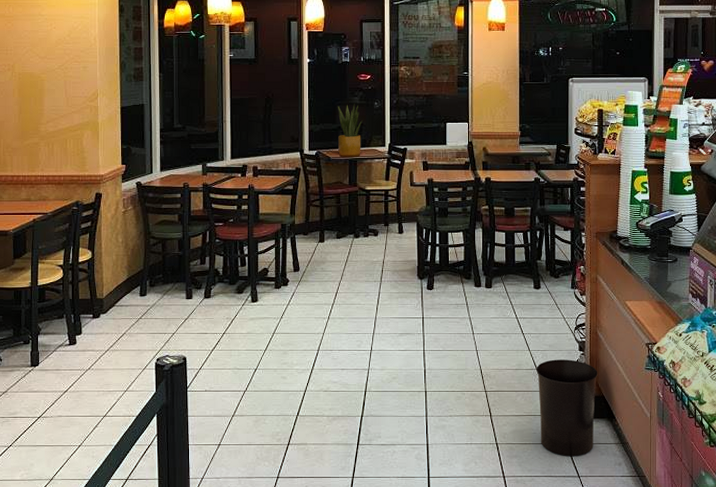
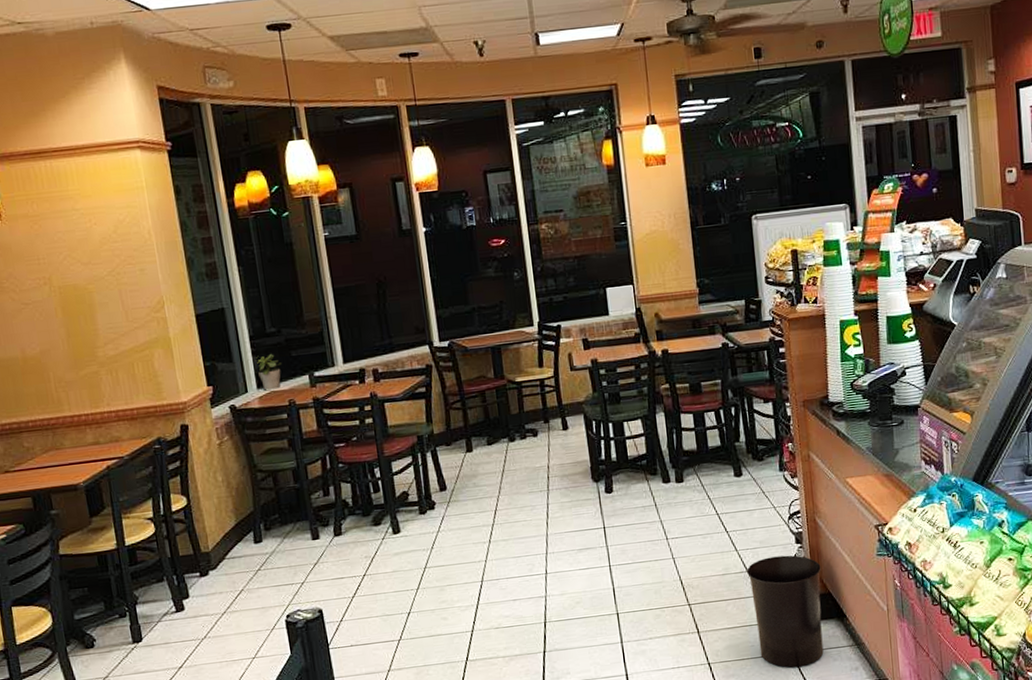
potted plant: none [161,144,182,173] -> present [255,353,281,391]
planter: present [337,104,362,158] -> none [468,277,505,347]

